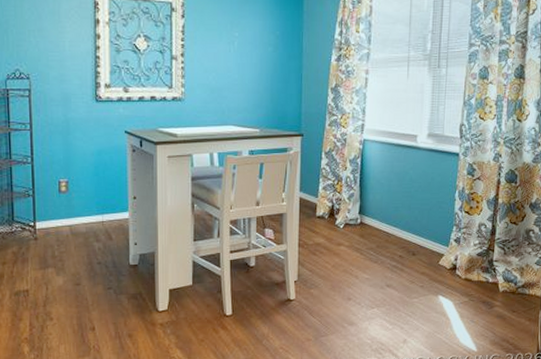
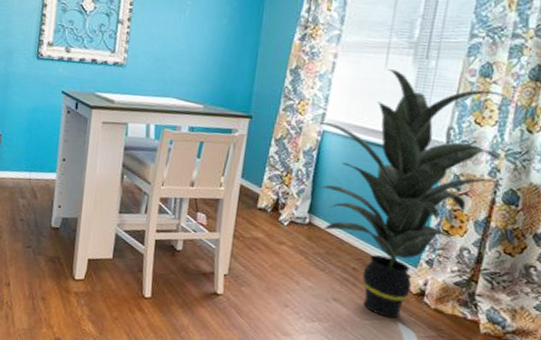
indoor plant: none [354,80,504,293] -> present [312,69,512,319]

